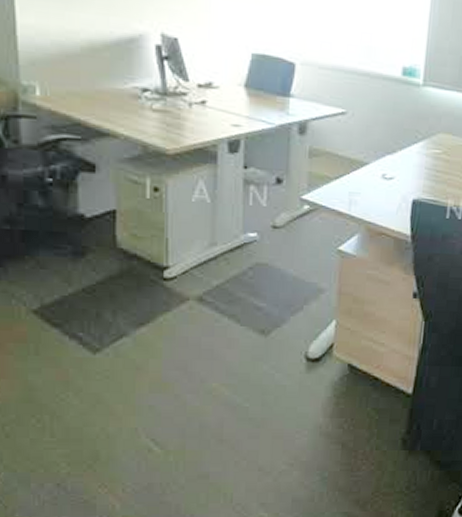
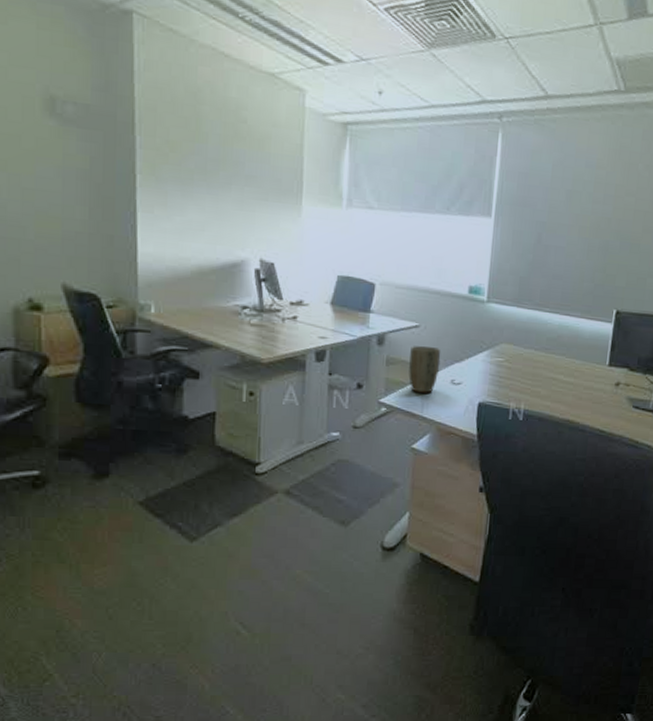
plant pot: none [334,135,371,189] -> present [408,346,441,393]

